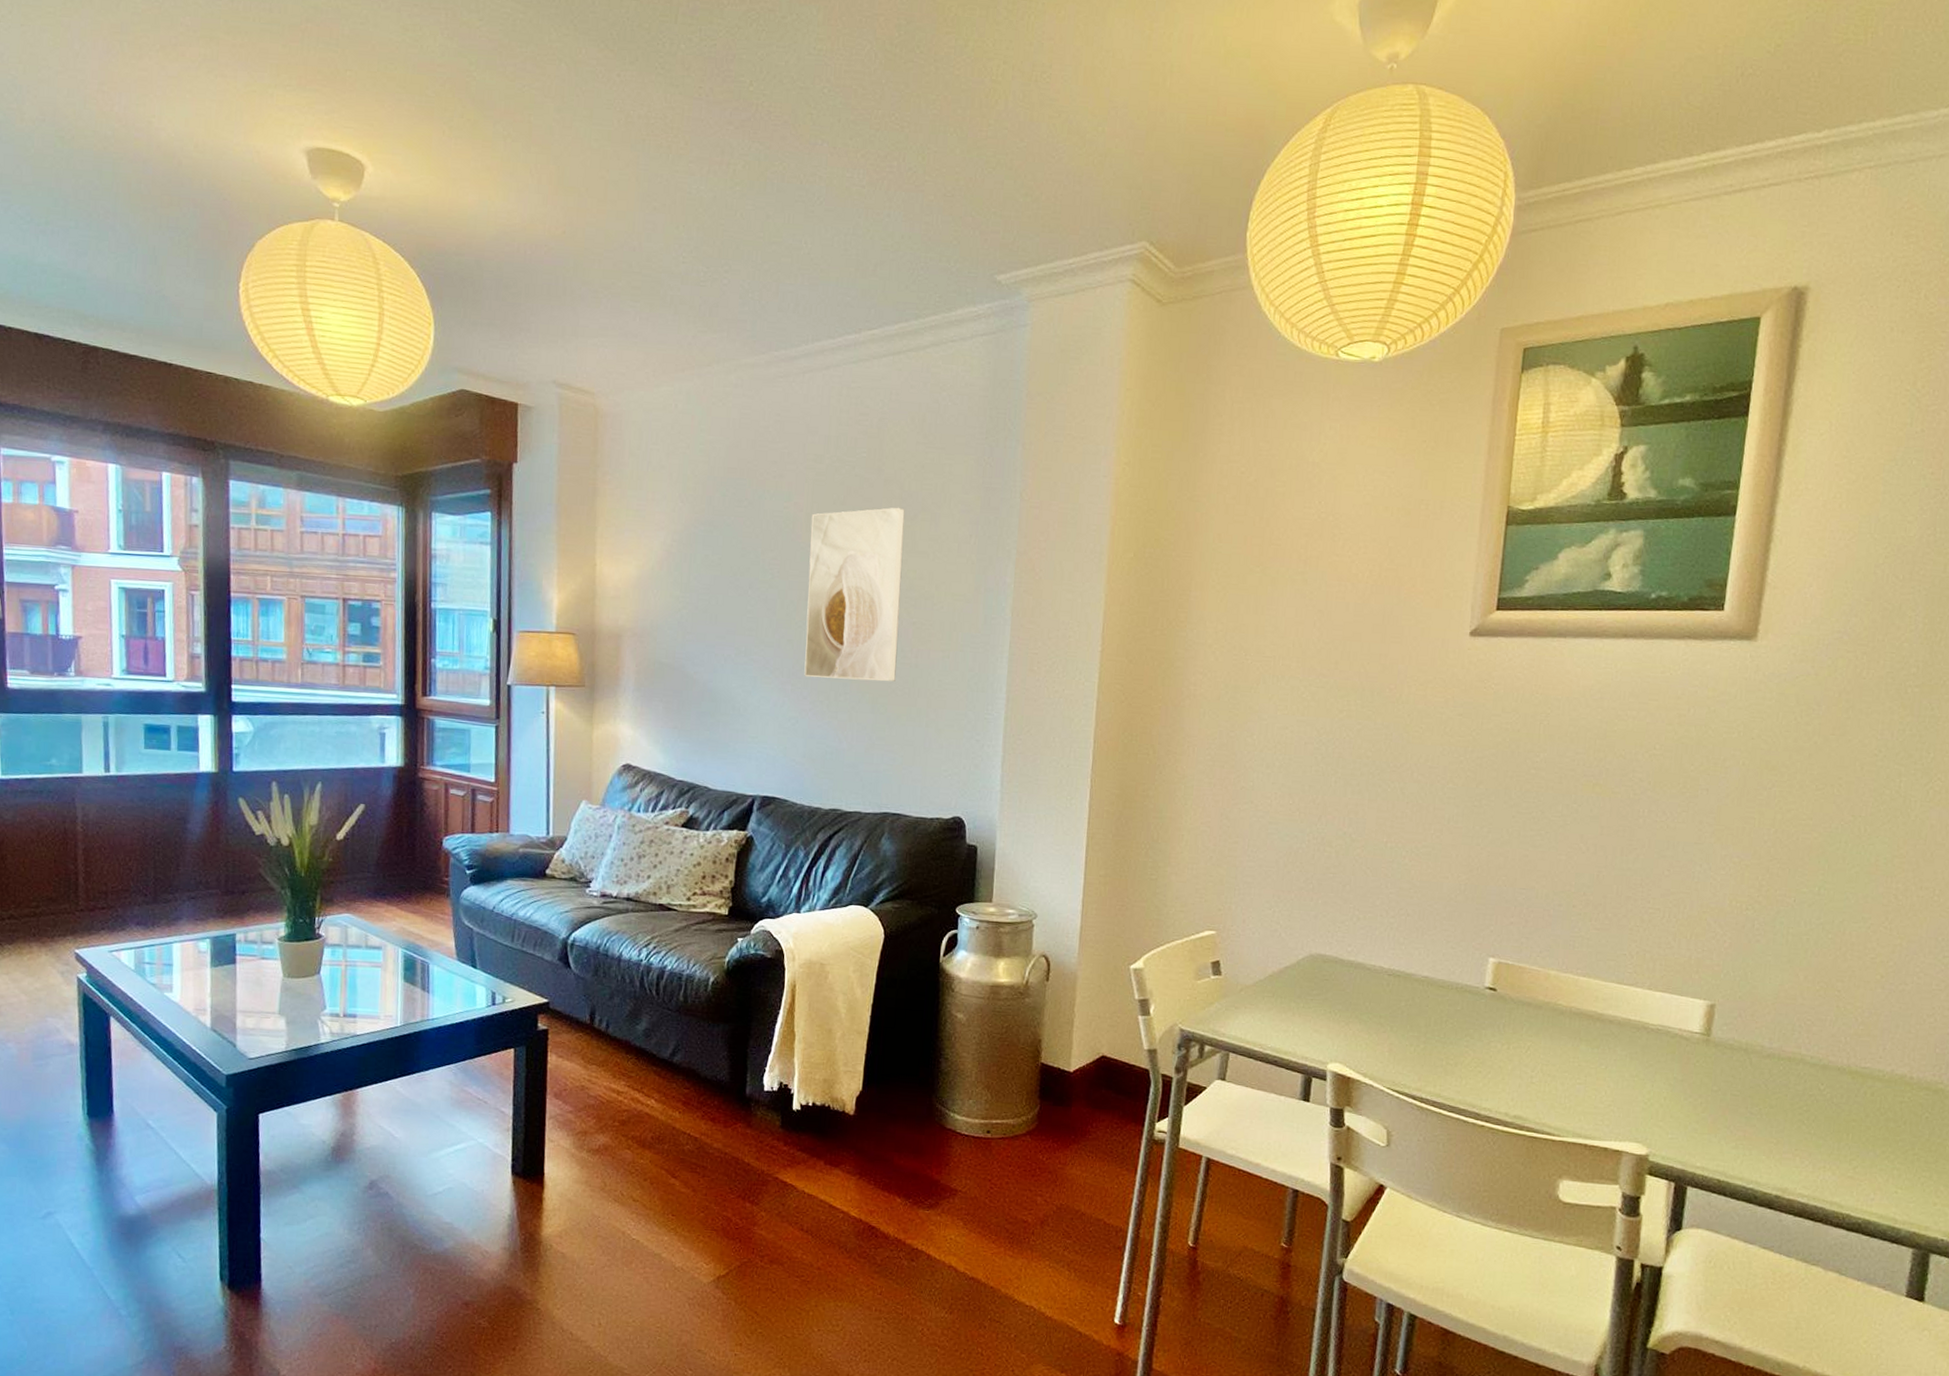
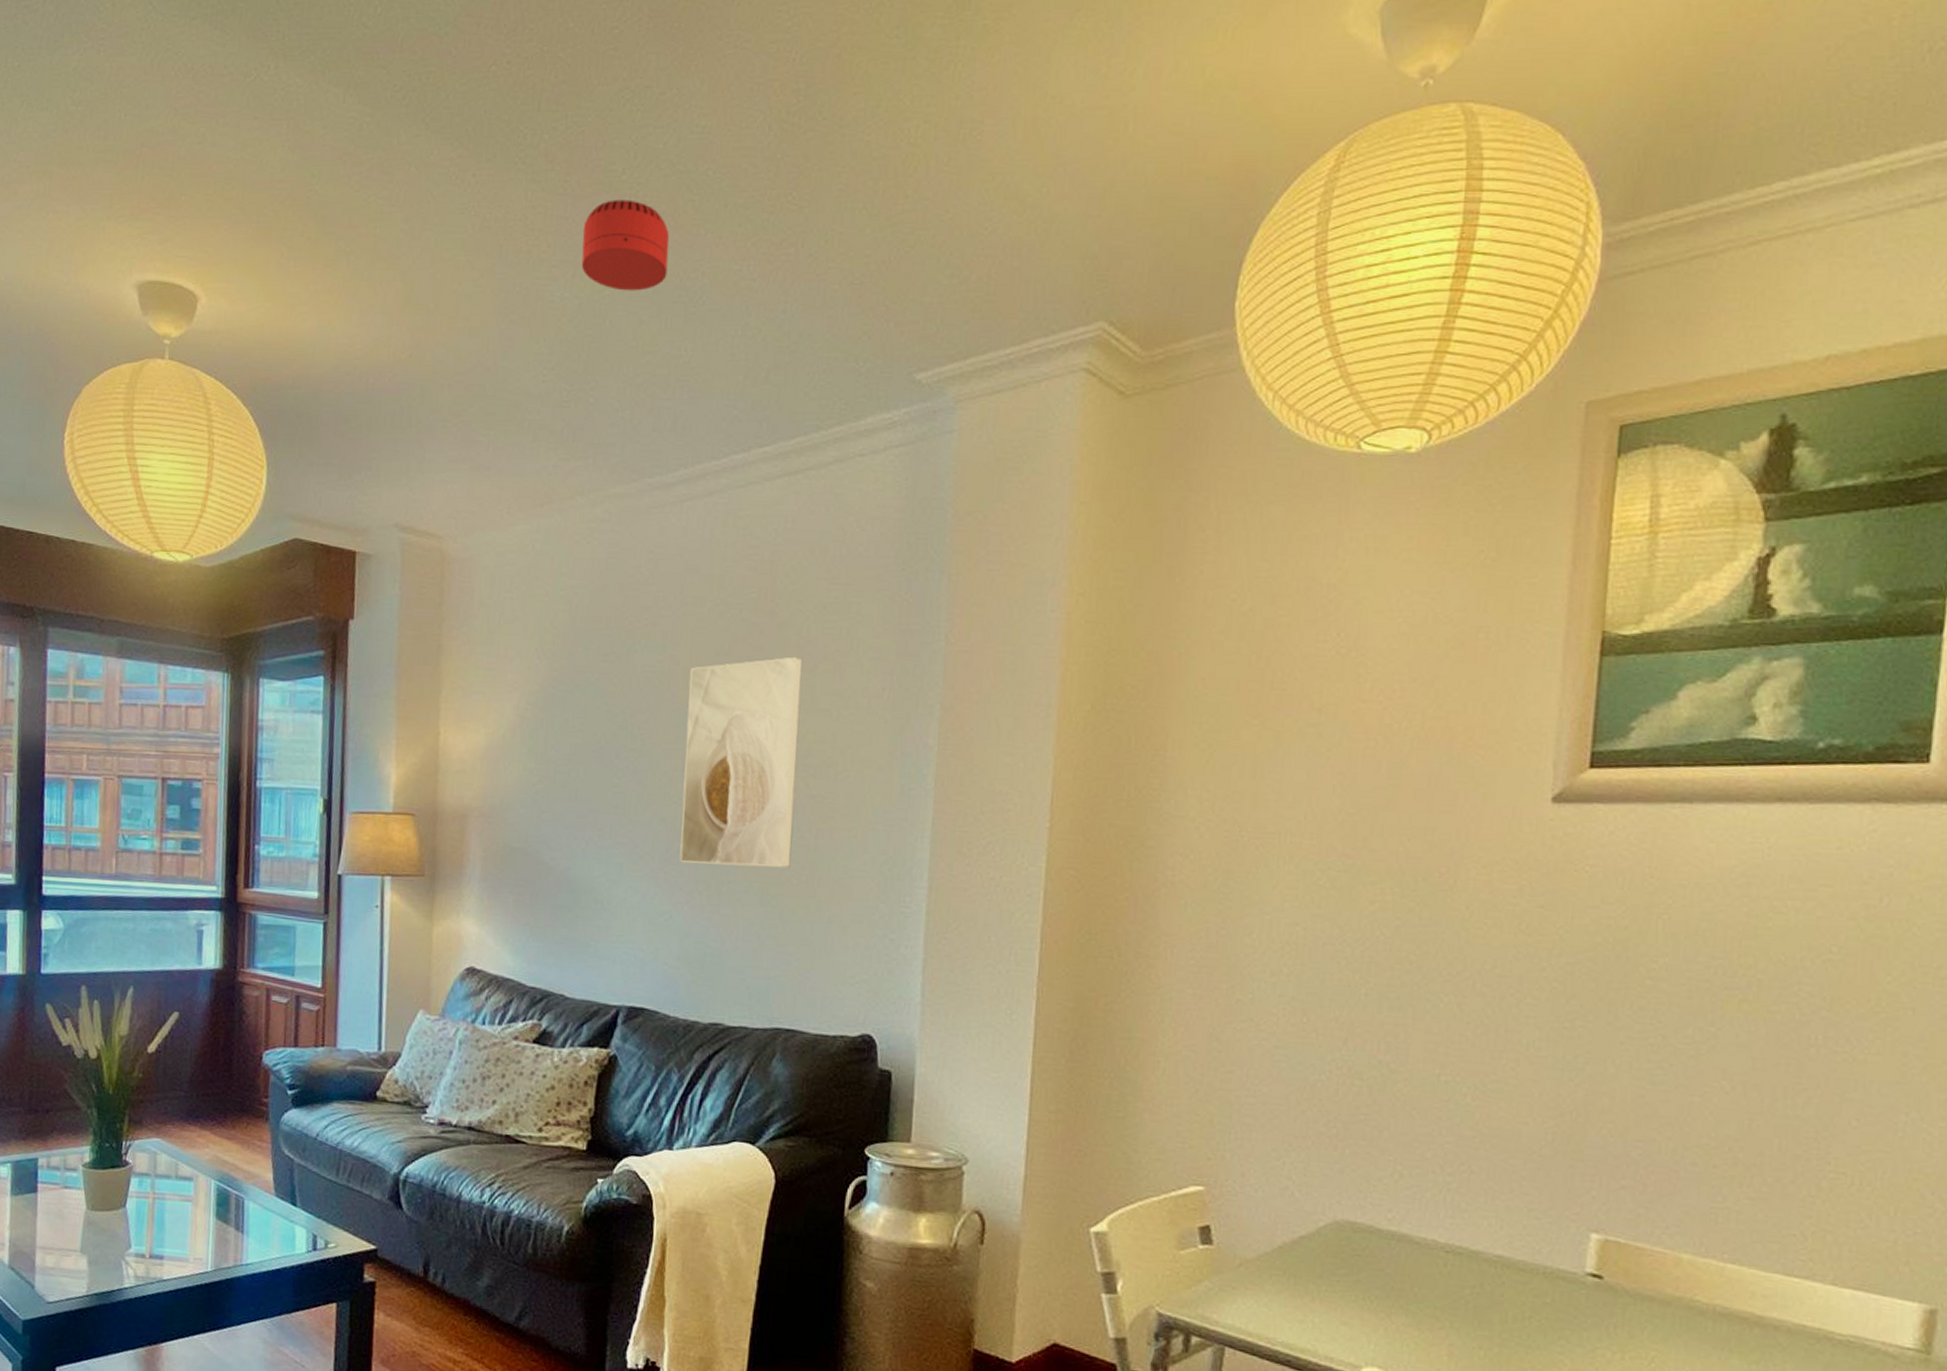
smoke detector: none [715,107,791,189] -> present [581,199,670,291]

